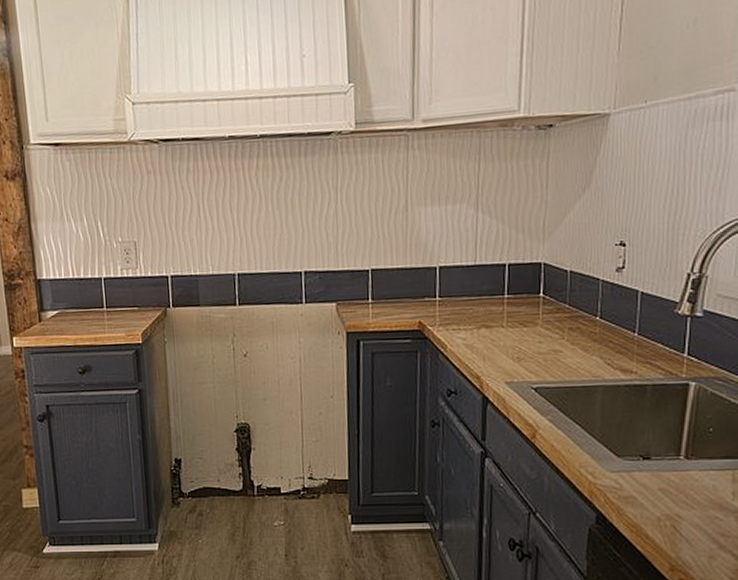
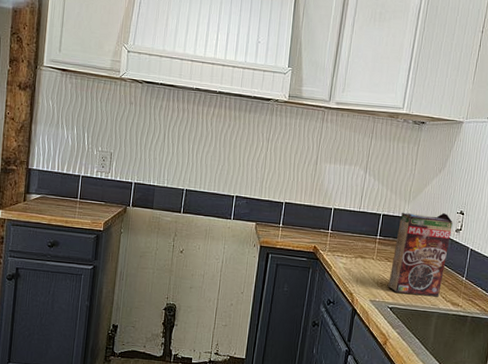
cereal box: none [527,247,611,367] -> present [387,212,453,296]

